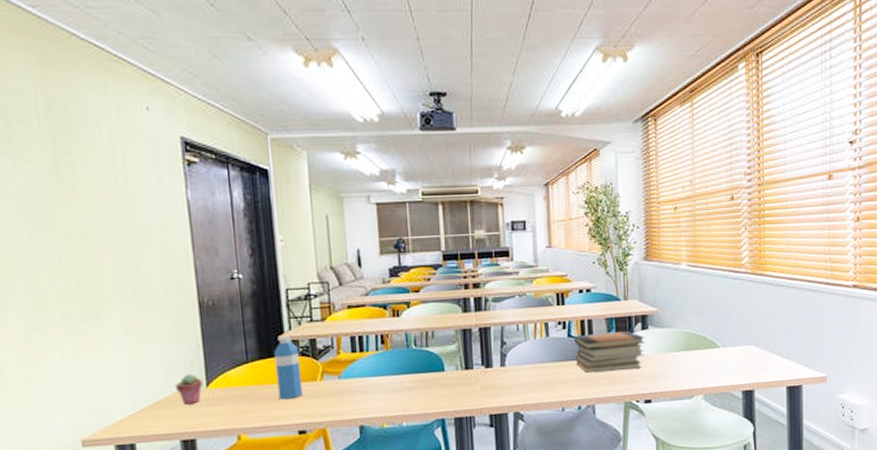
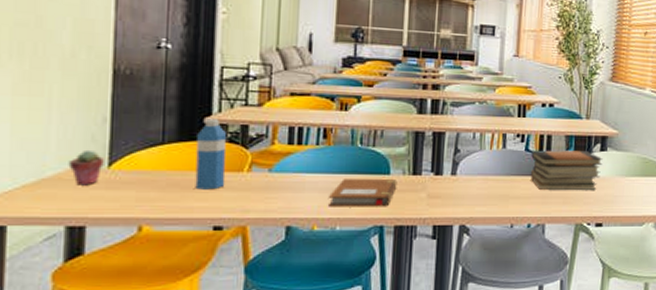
notebook: none [393,375,453,406] -> present [329,179,397,207]

